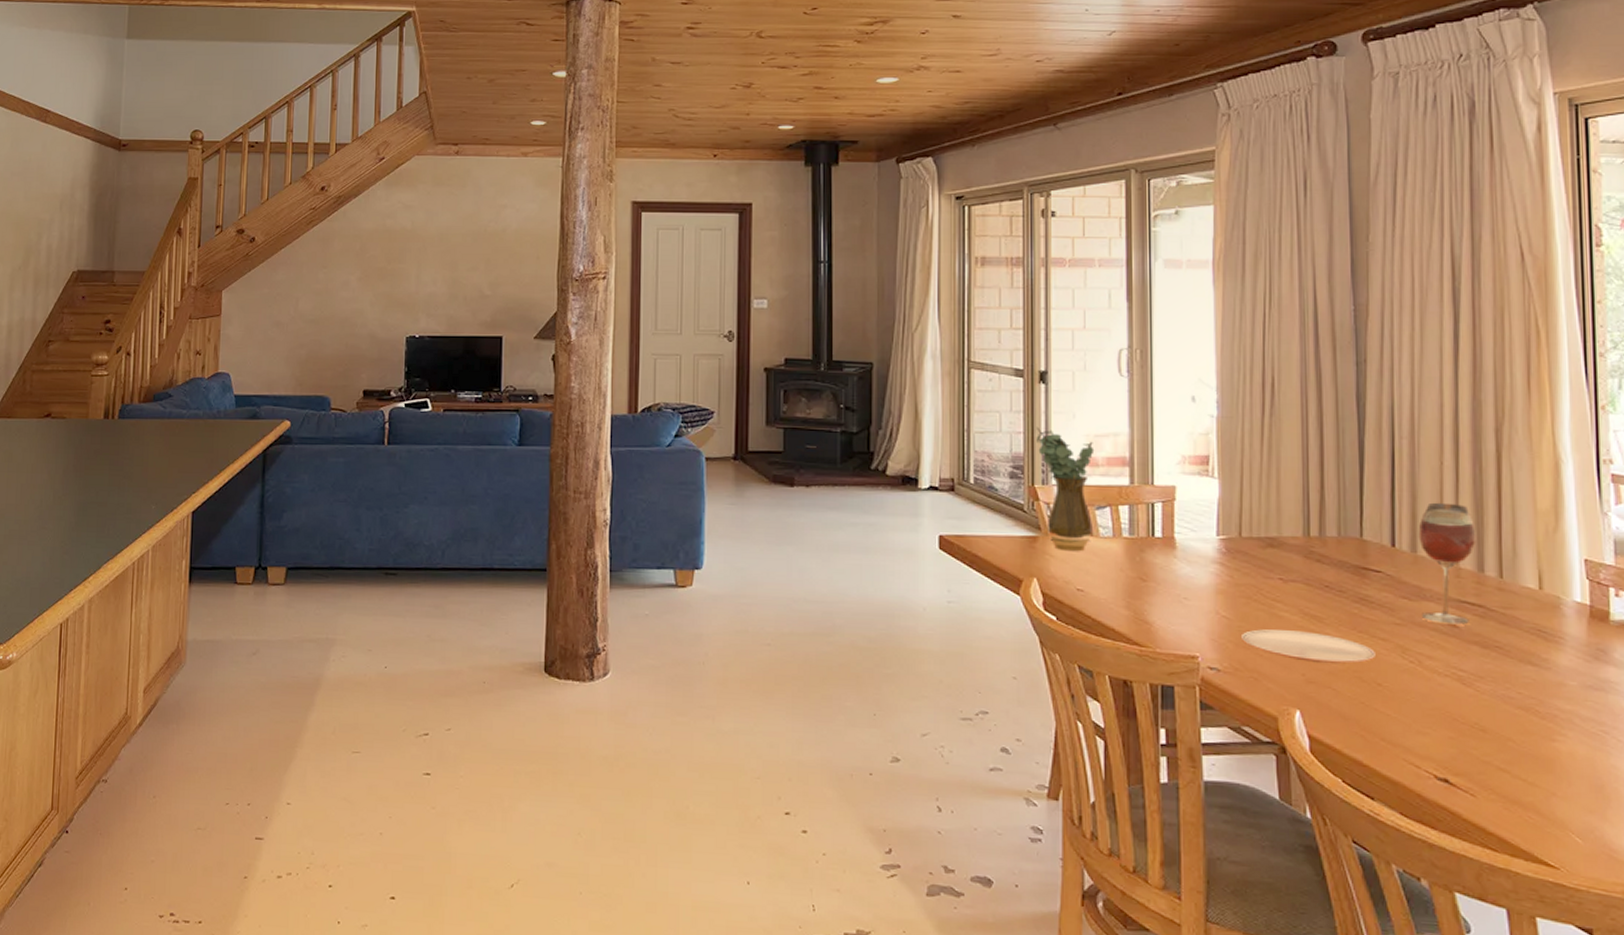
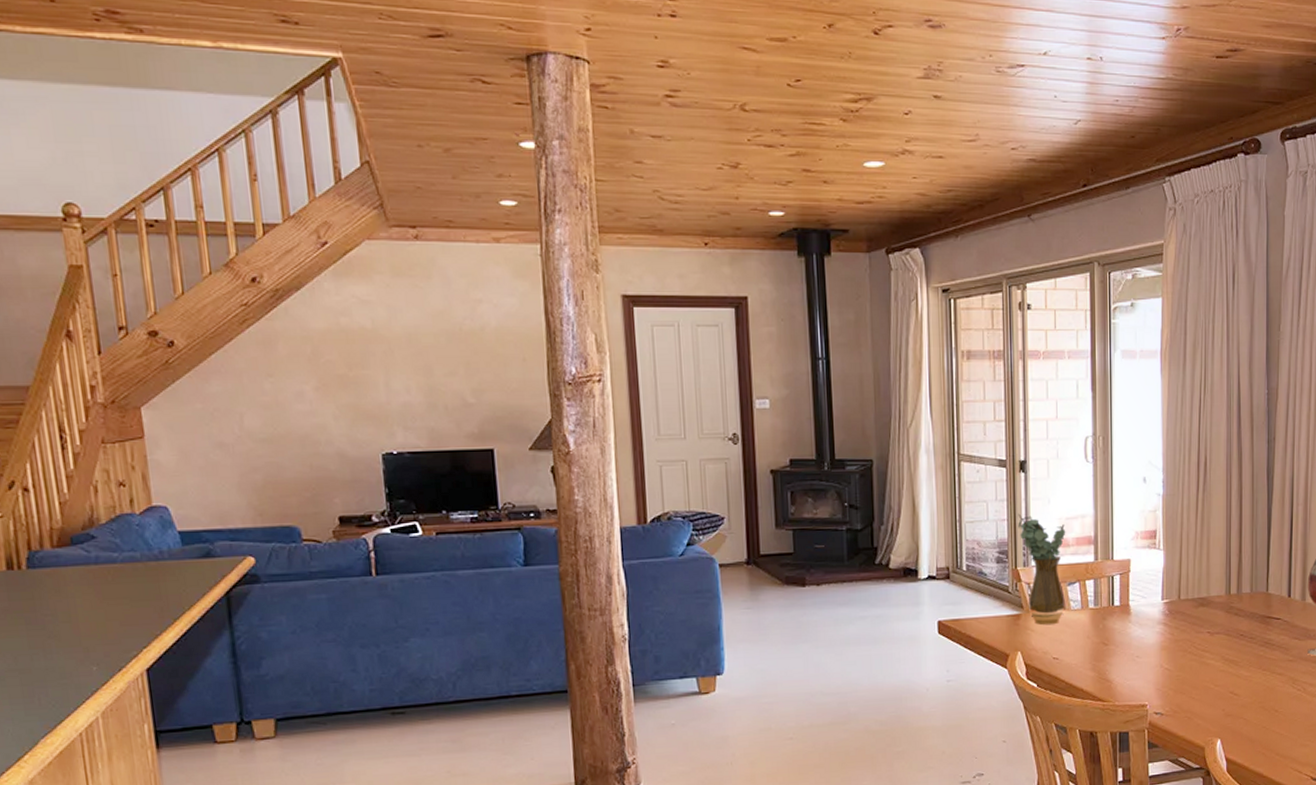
plate: present [1242,629,1375,664] -> none [1179,674,1274,699]

